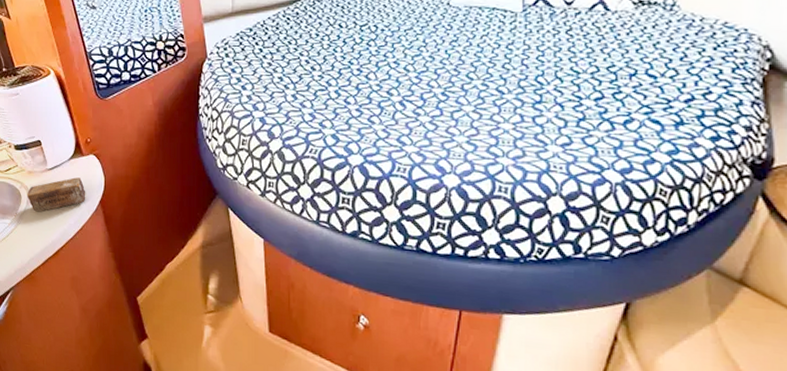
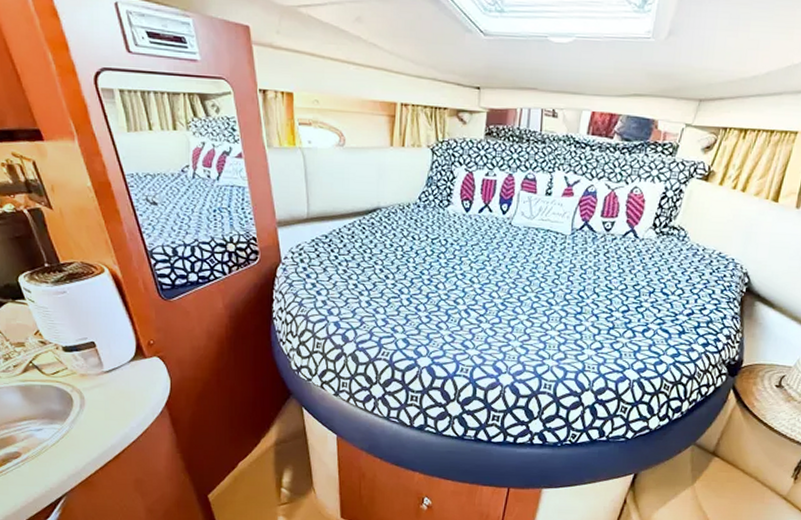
soap bar: present [27,177,86,212] -> none [80,380,150,416]

